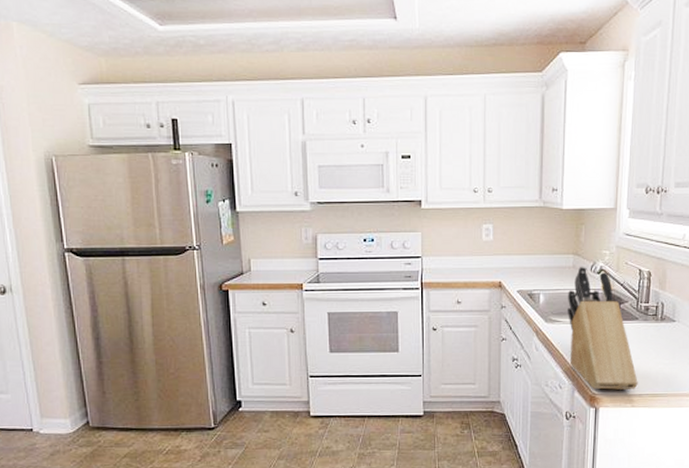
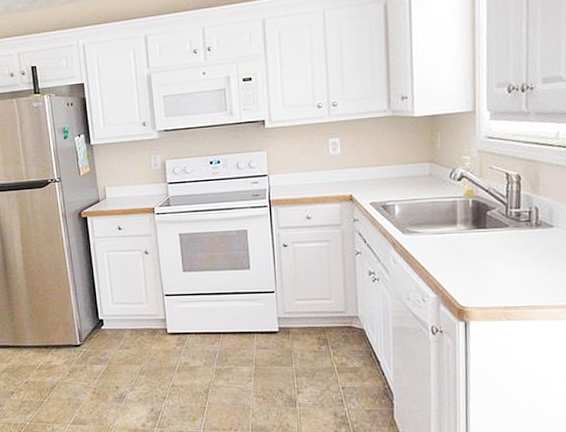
knife block: present [567,266,638,391] -> none [425,173,513,303]

